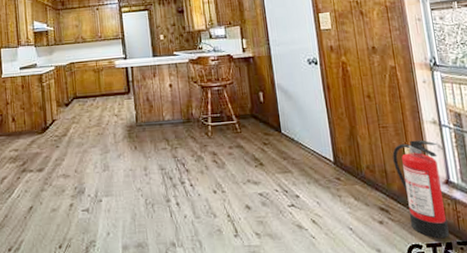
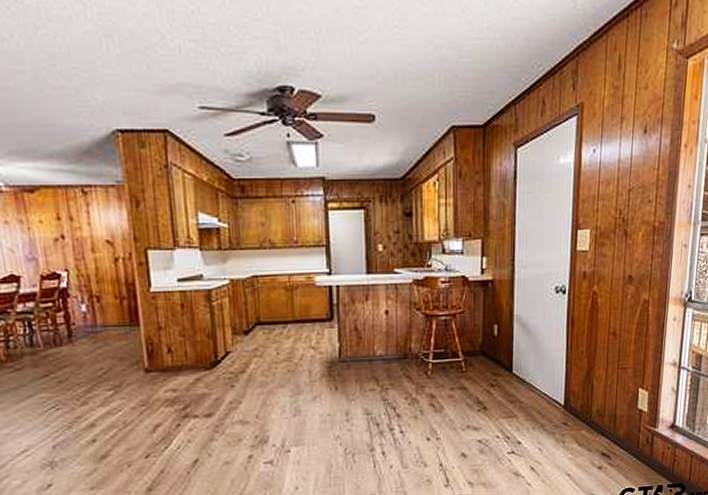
fire extinguisher: present [392,140,450,239] -> none [625,382,672,482]

